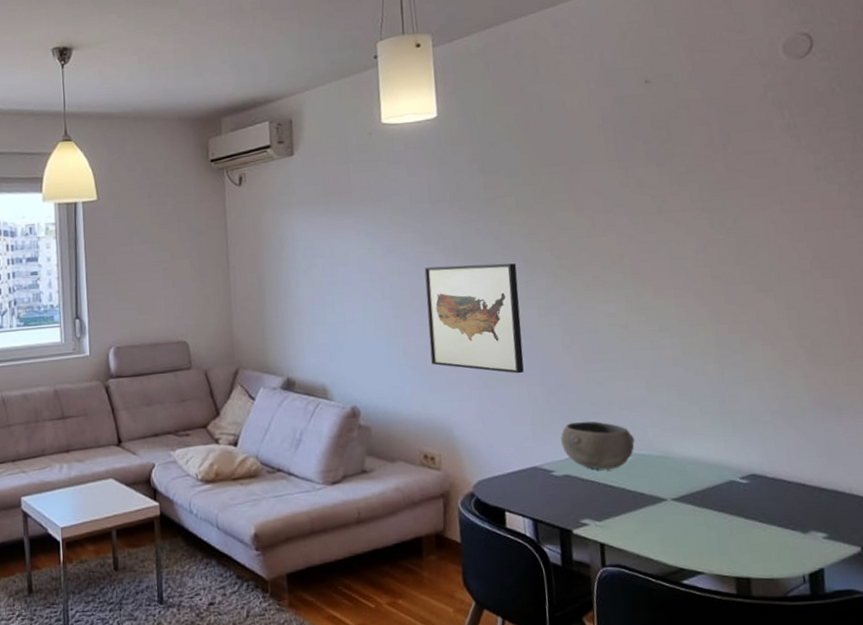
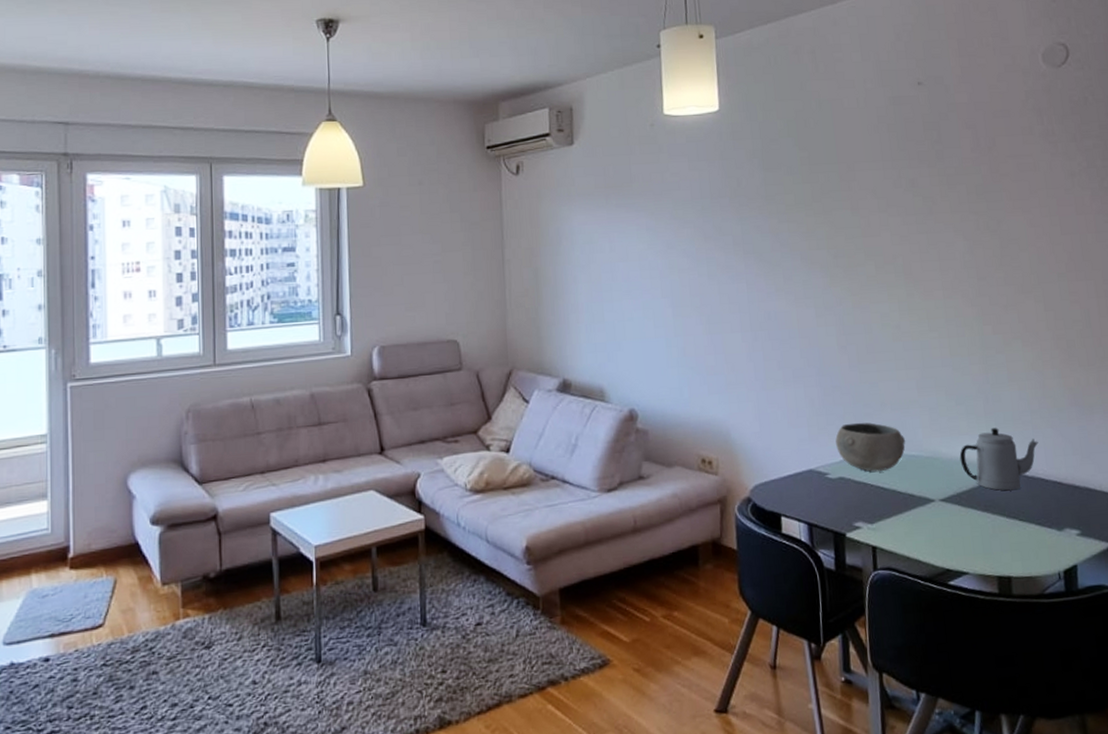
wall art: present [424,263,524,374] -> none [704,261,801,375]
teapot: none [693,428,780,492] -> present [959,428,1038,491]

